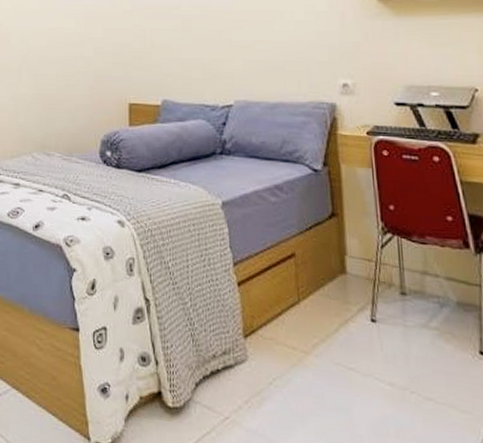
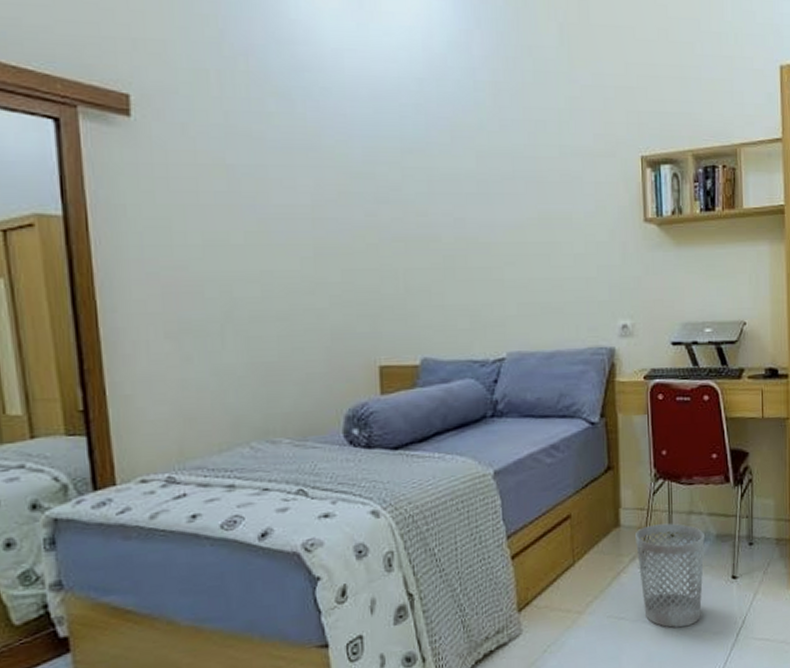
wastebasket: none [363,278,444,396] -> present [636,523,705,628]

